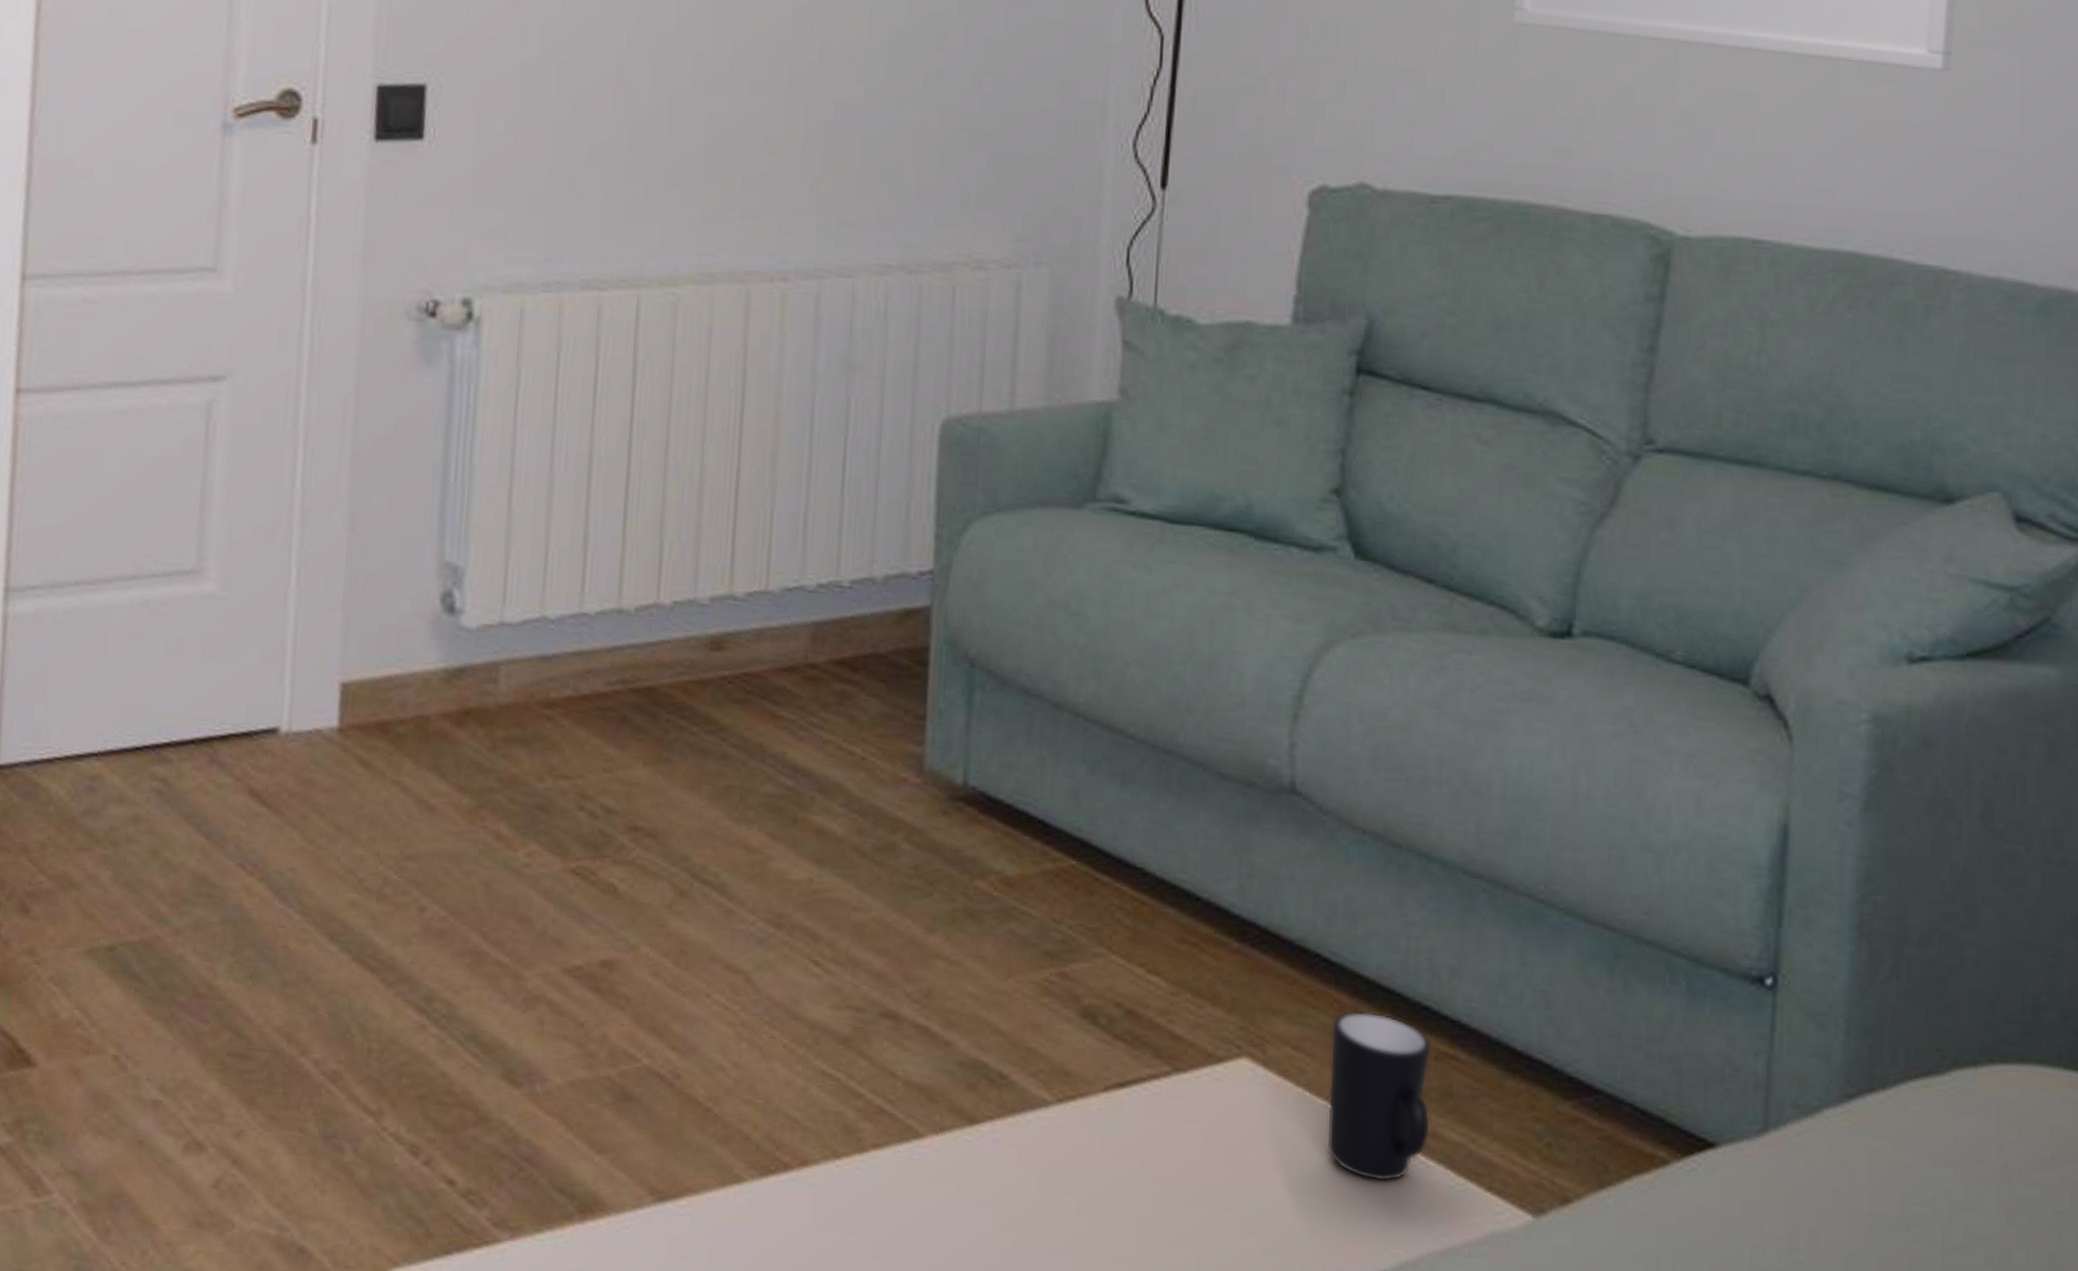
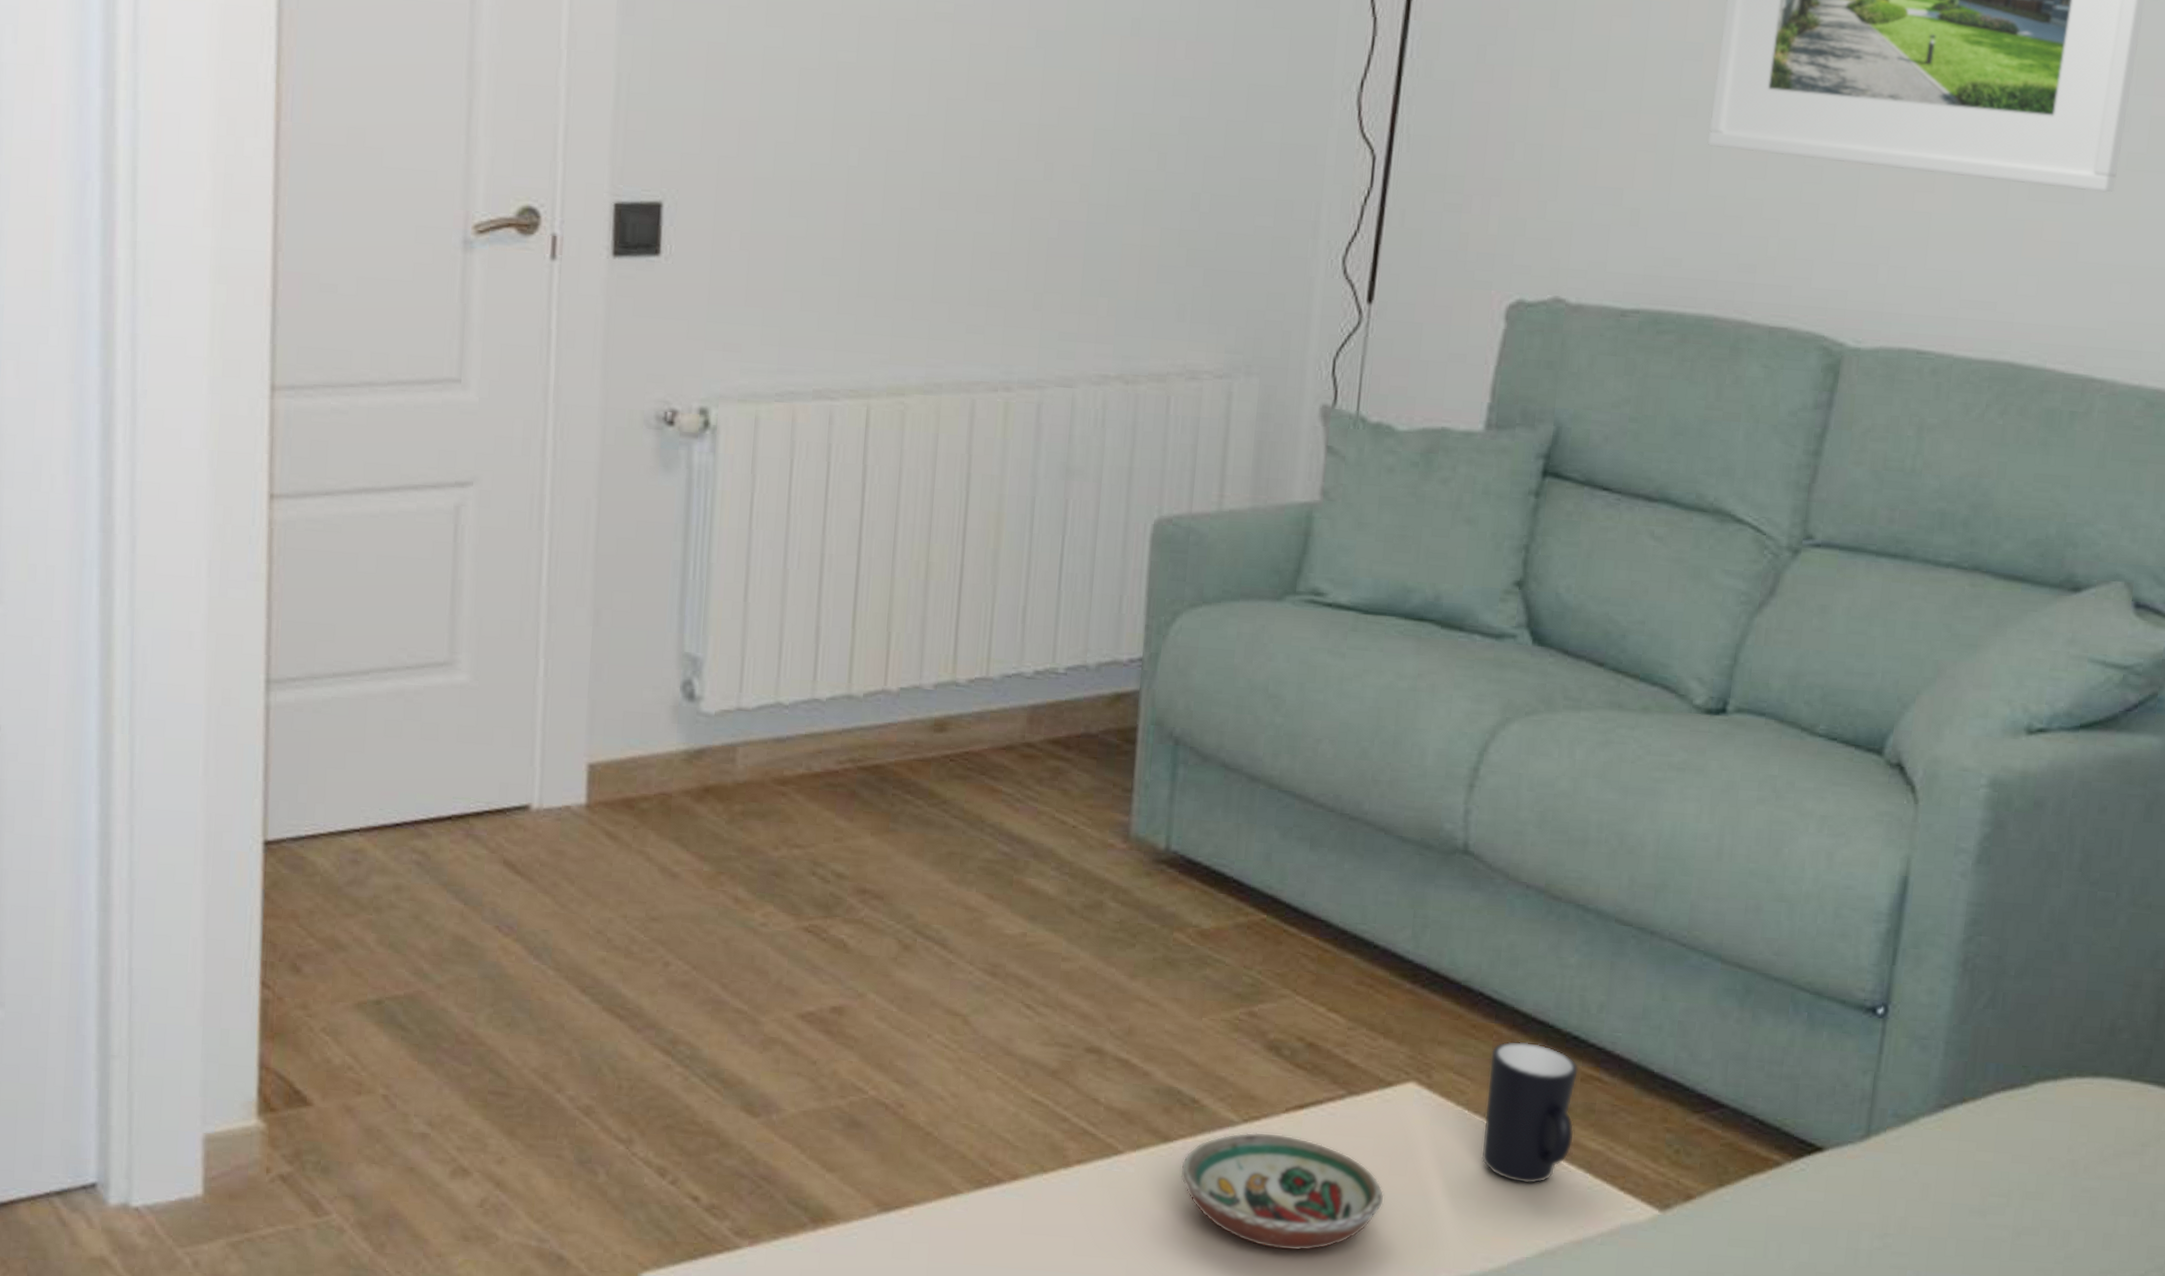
decorative bowl: none [988,1114,1219,1258] -> present [1179,1132,1384,1251]

